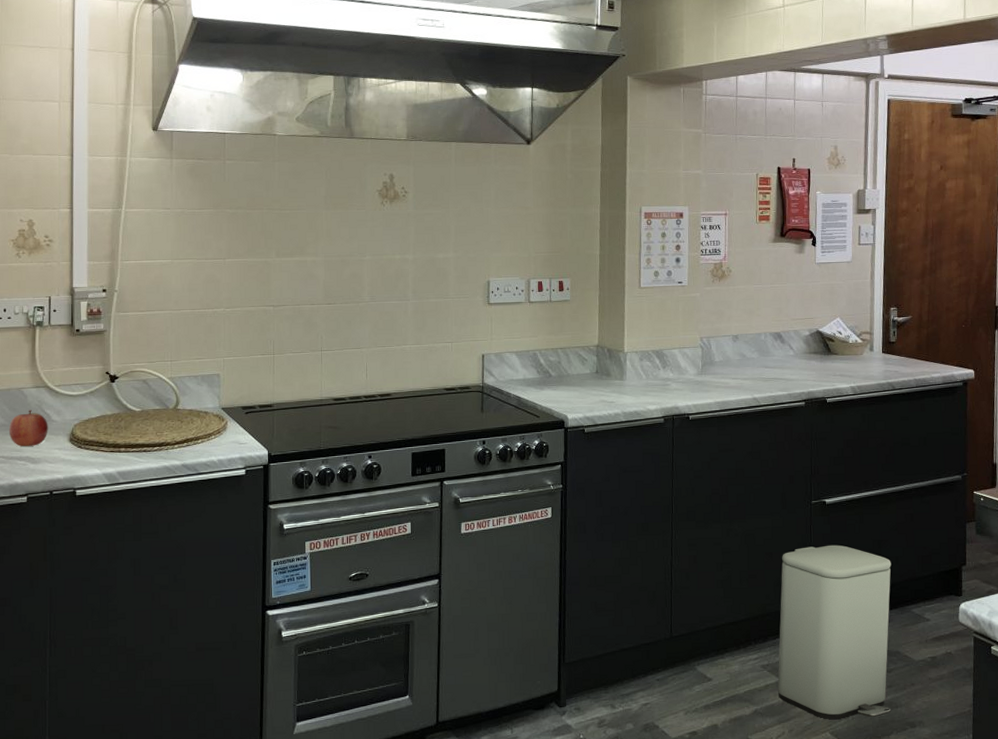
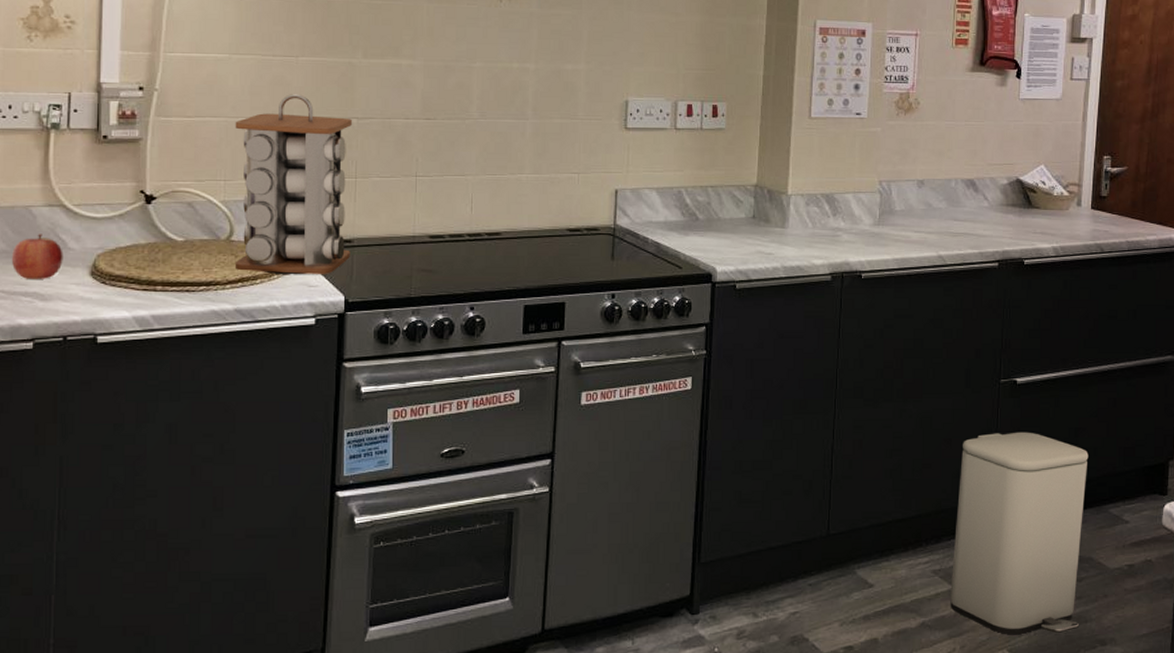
spice rack: none [177,289,271,436] -> present [235,94,352,275]

